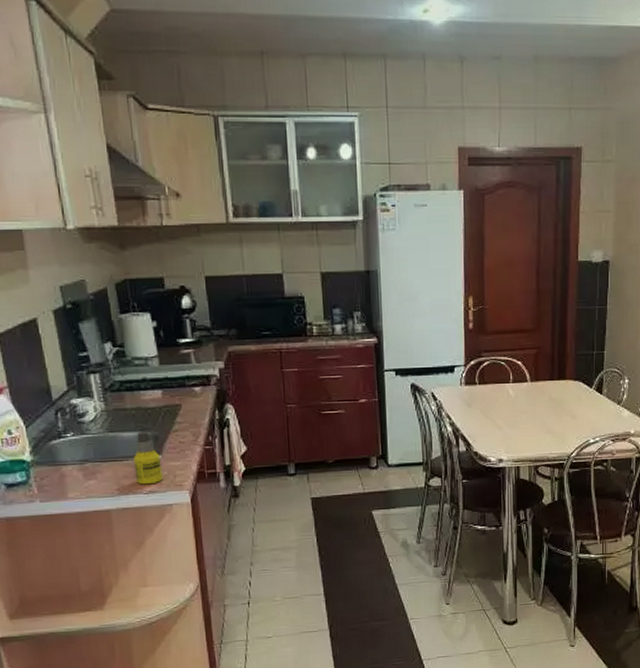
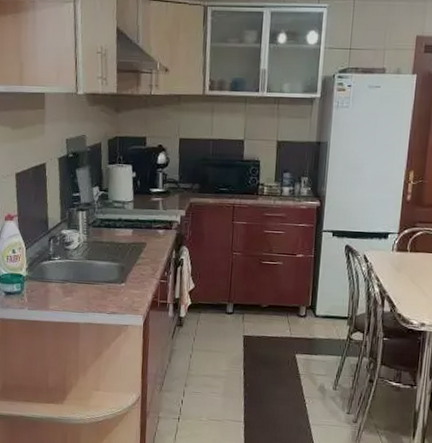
bottle: present [133,431,164,485] -> none [102,262,124,307]

